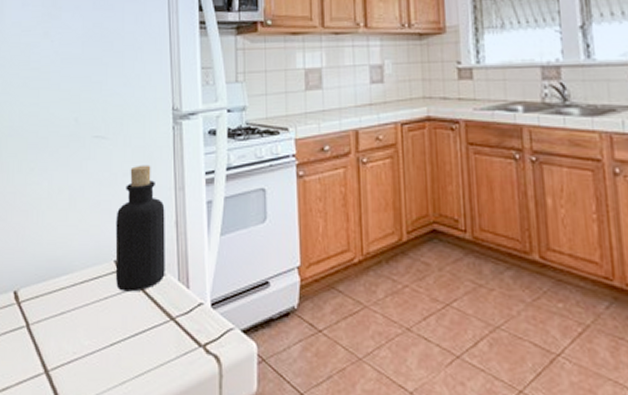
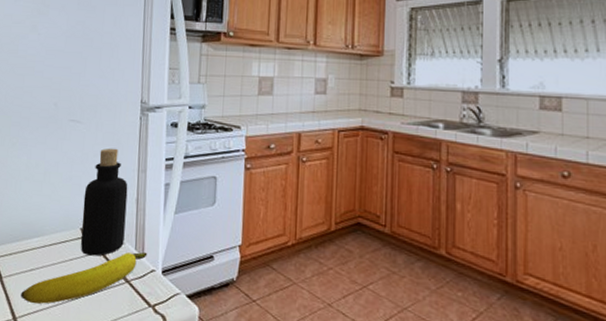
banana: none [52,282,193,353] -> present [21,251,147,304]

